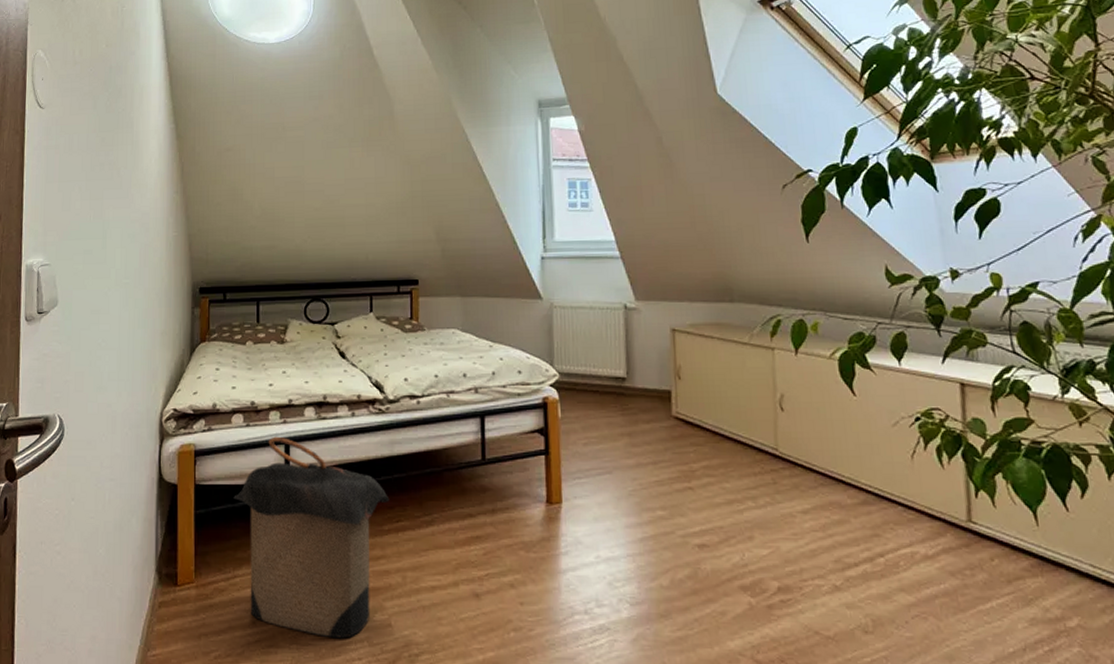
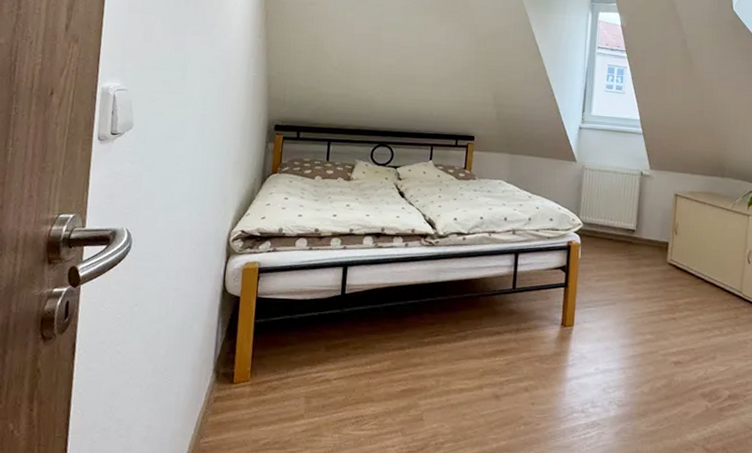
laundry hamper: present [233,436,390,639] -> none [292,260,432,430]

